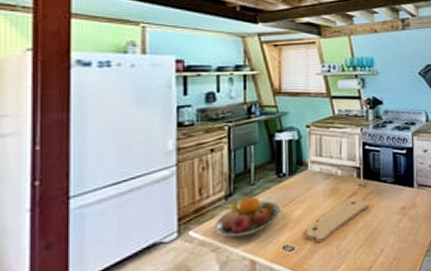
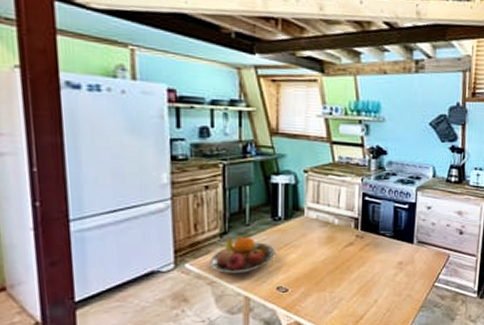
cutting board: present [306,198,370,243] -> none [300,249,366,288]

